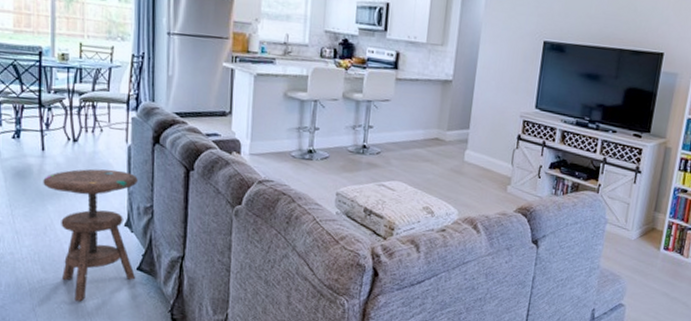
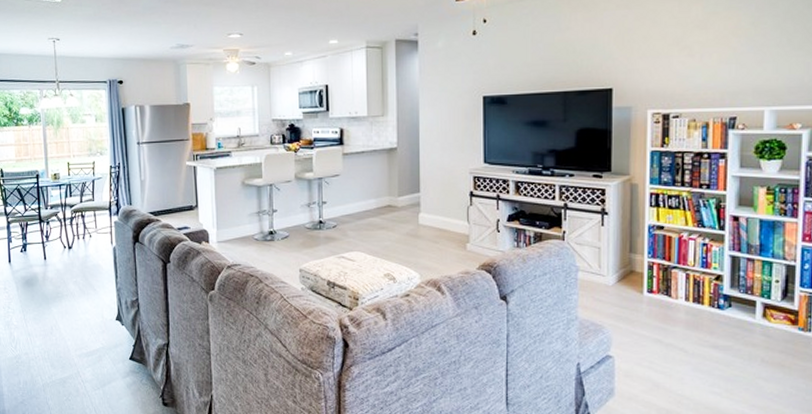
side table: present [43,169,138,302] -> none [47,270,130,393]

